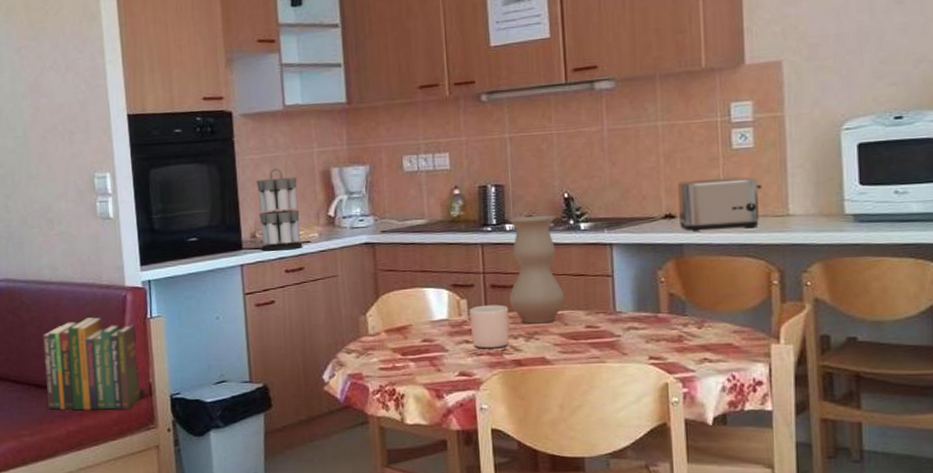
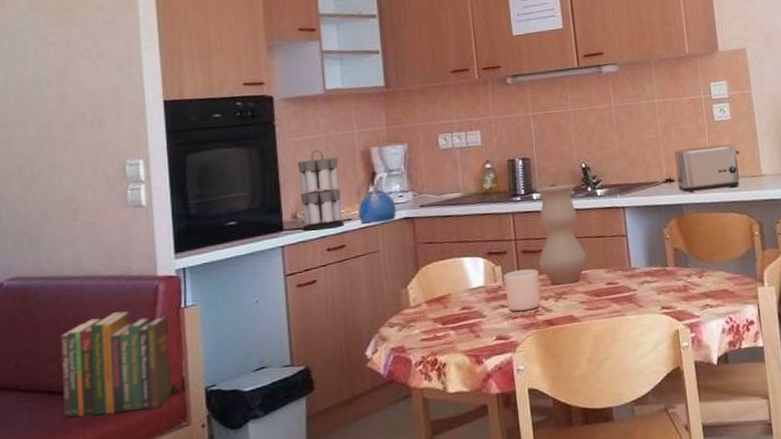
kettle: none [317,193,357,248] -> present [358,171,397,225]

